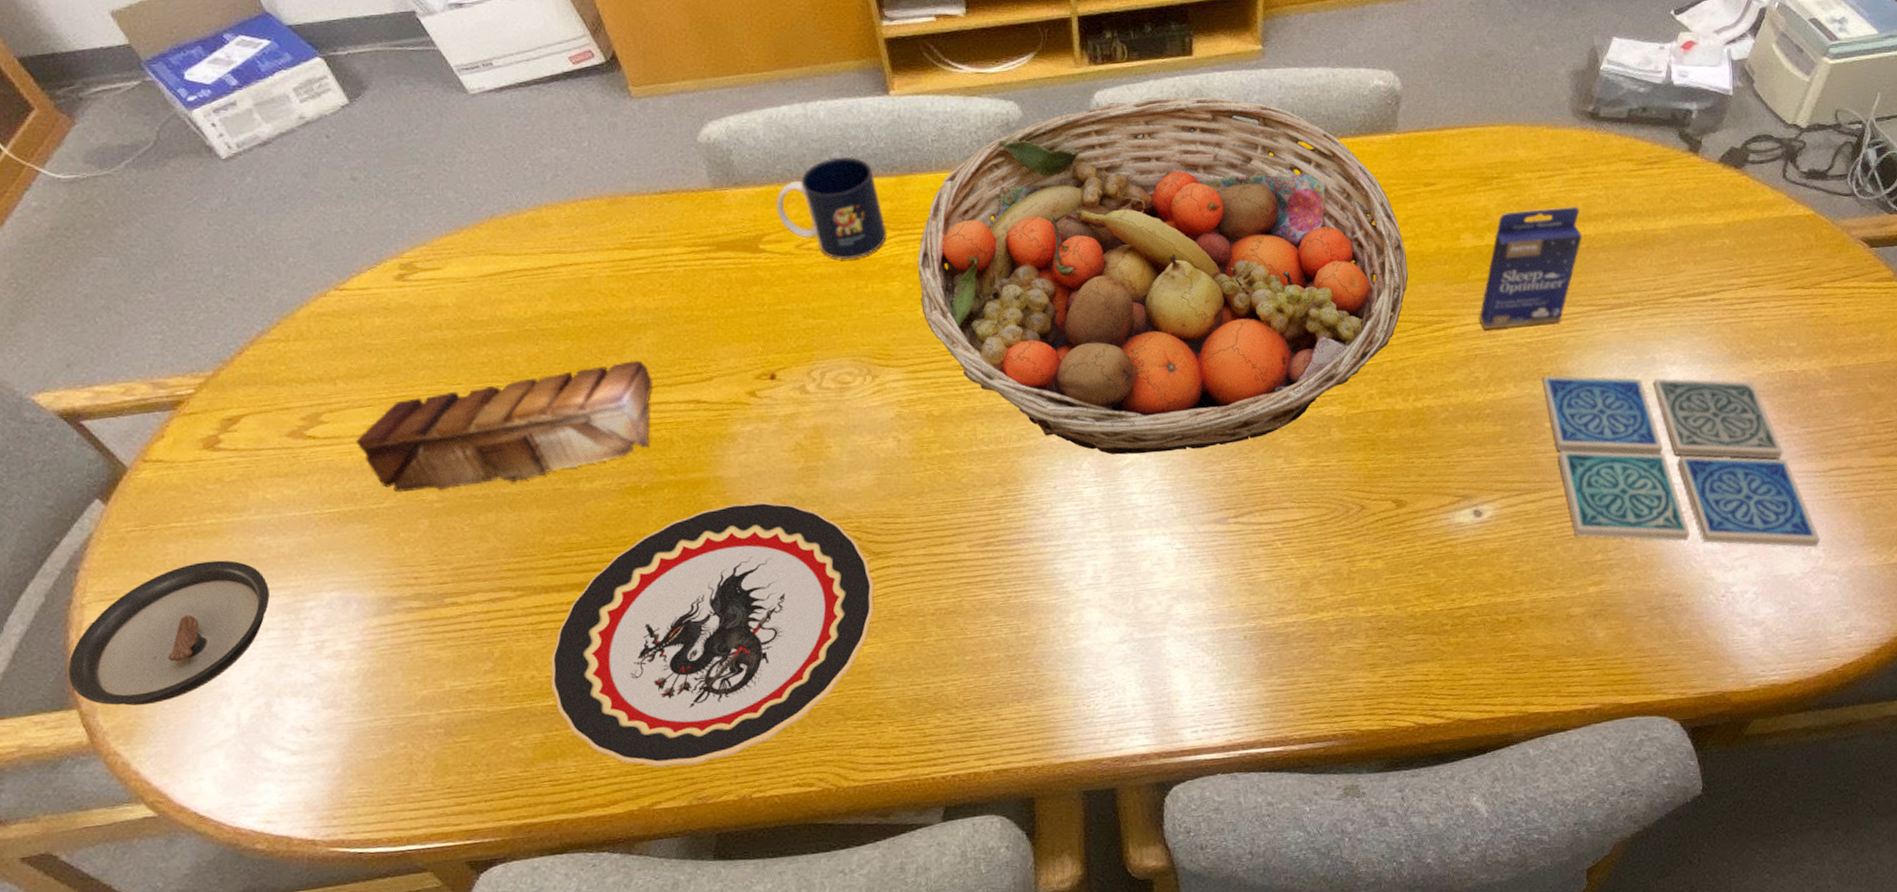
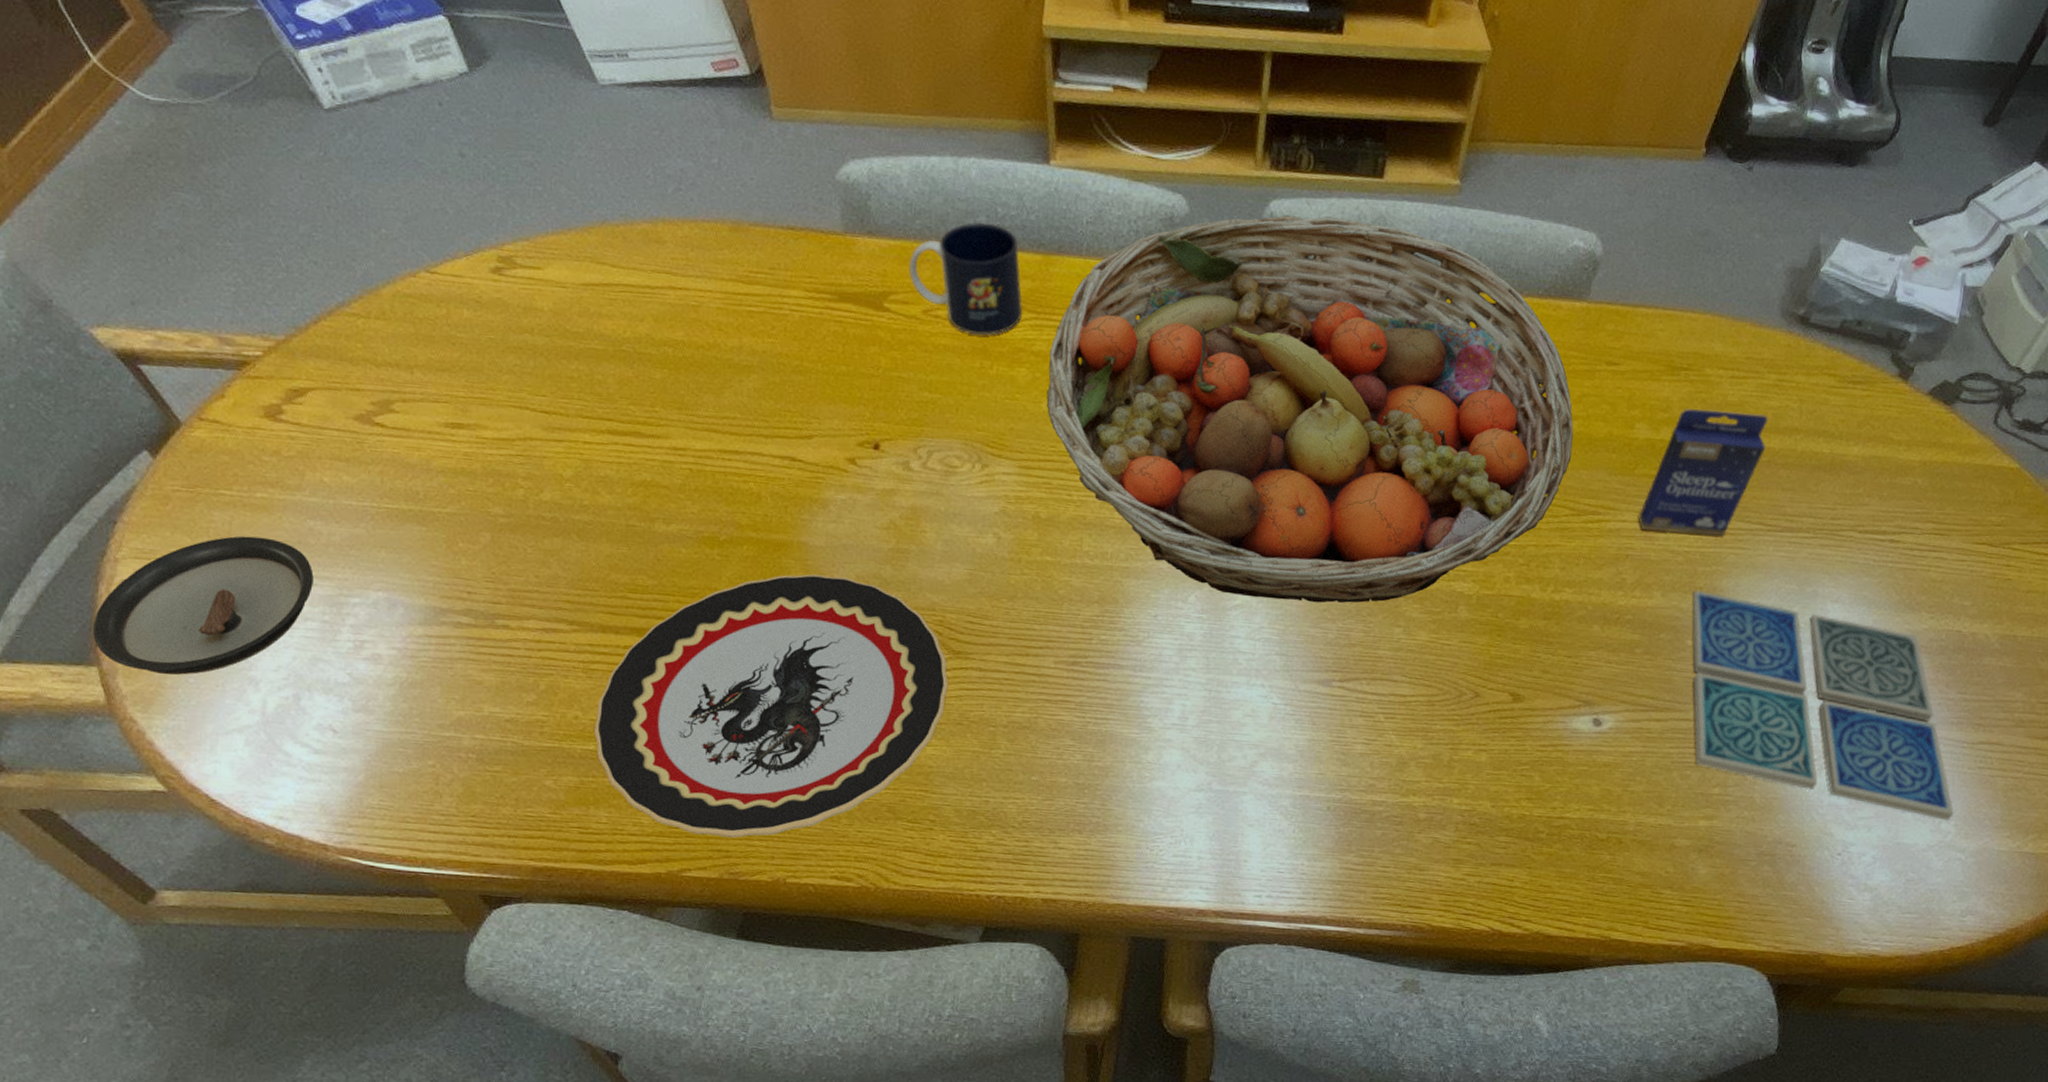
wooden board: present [356,360,653,493] -> none [426,402,748,510]

